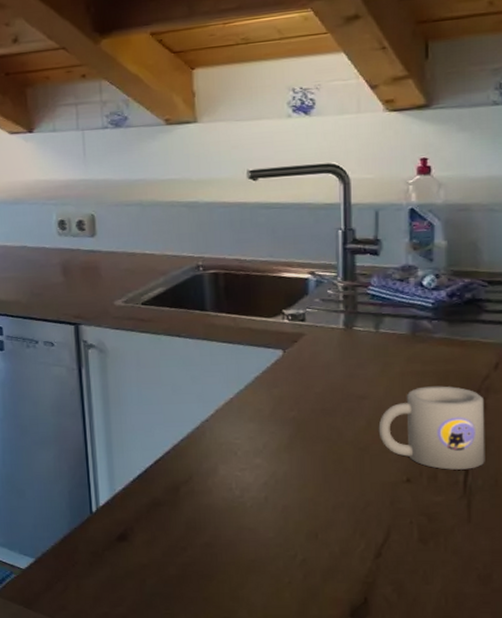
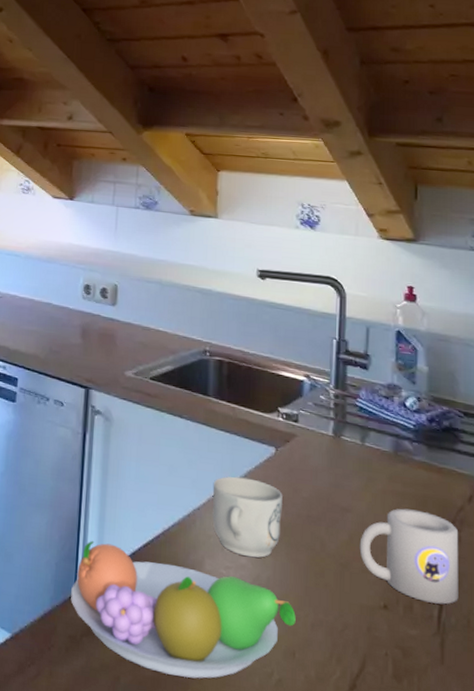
fruit bowl: none [87,466,316,570] -> present [71,540,296,679]
mug: none [219,383,295,457] -> present [212,476,283,558]

